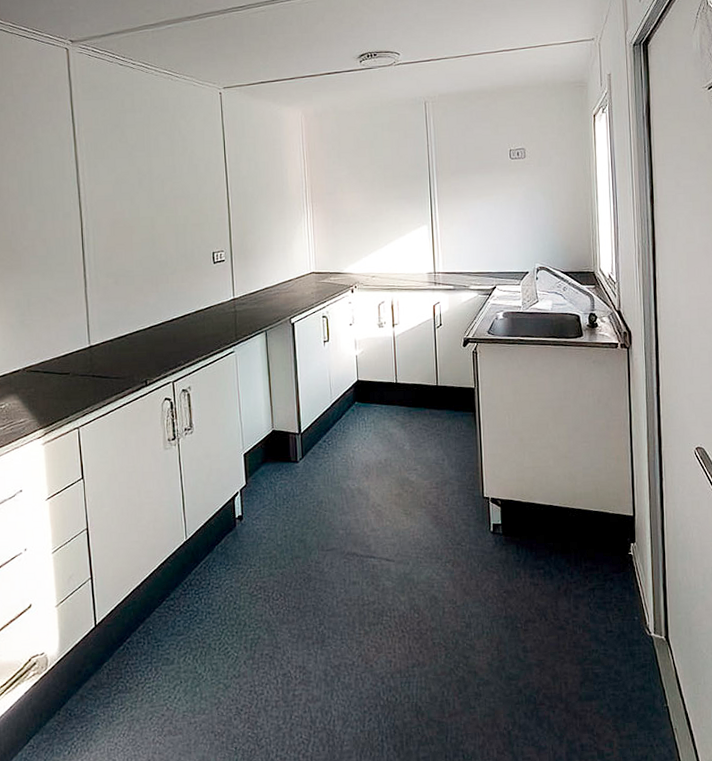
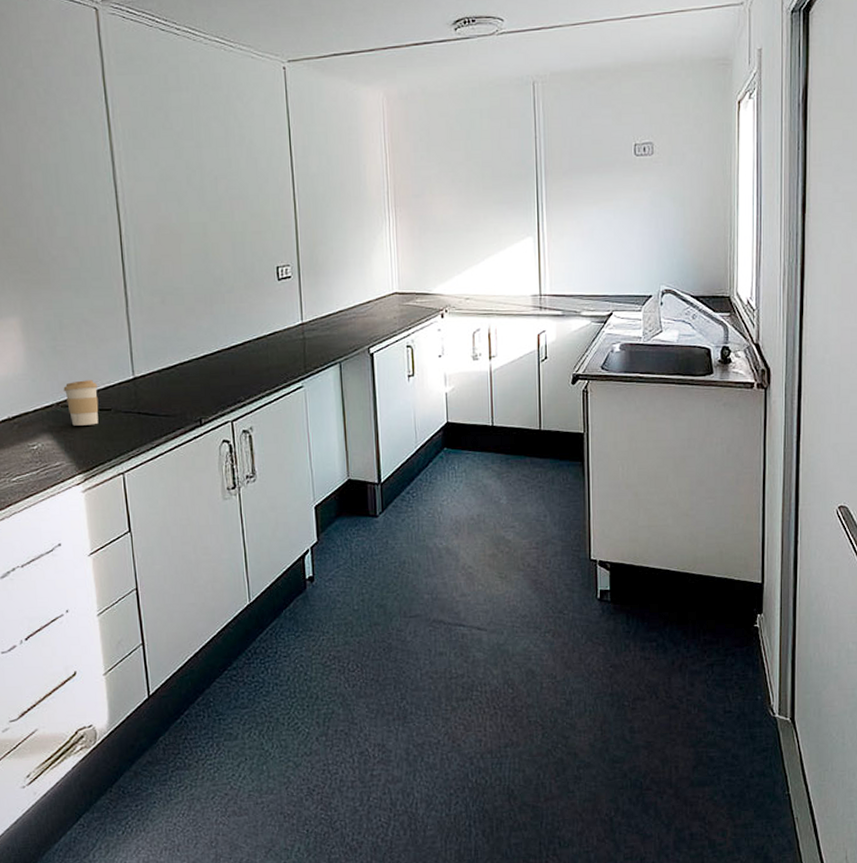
coffee cup: none [29,348,59,388] -> present [63,380,99,426]

